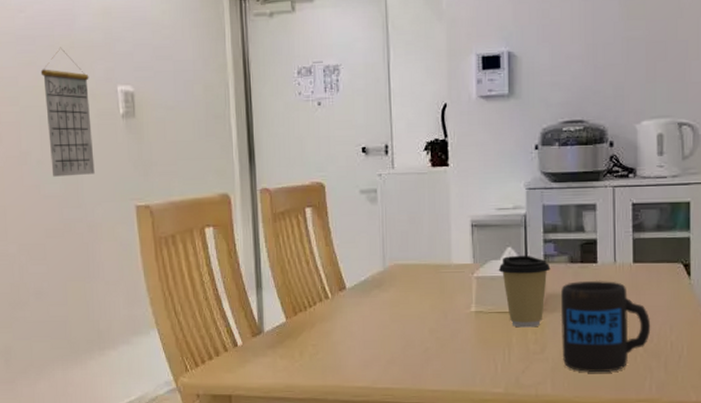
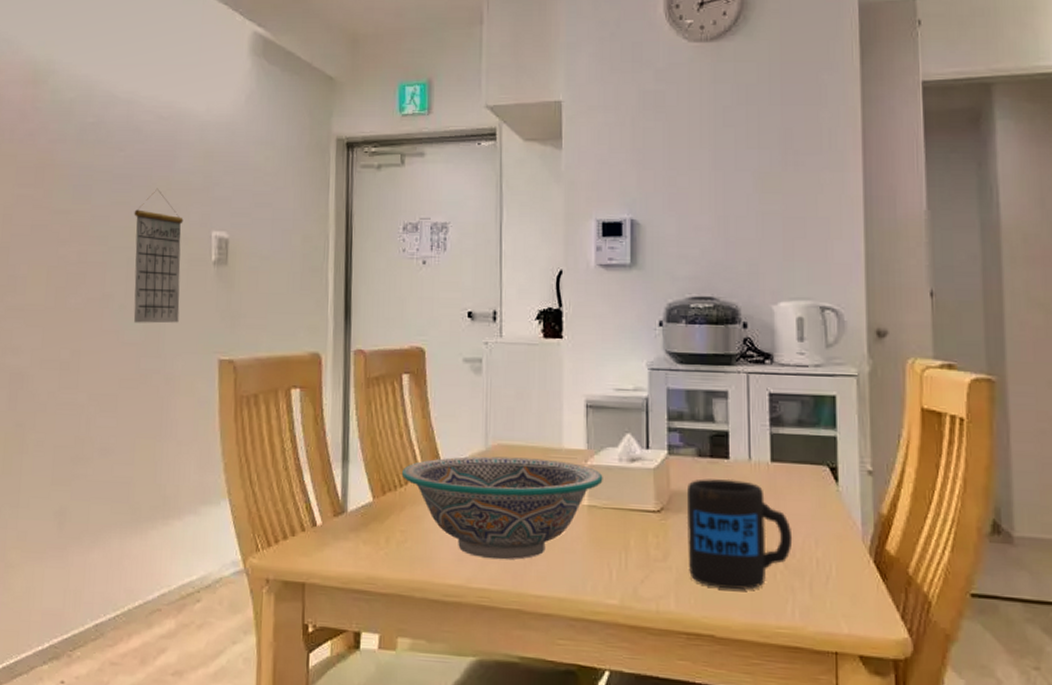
bowl: none [310,274,488,363] -> present [401,456,603,560]
coffee cup: present [498,255,551,328] -> none [615,443,676,529]

